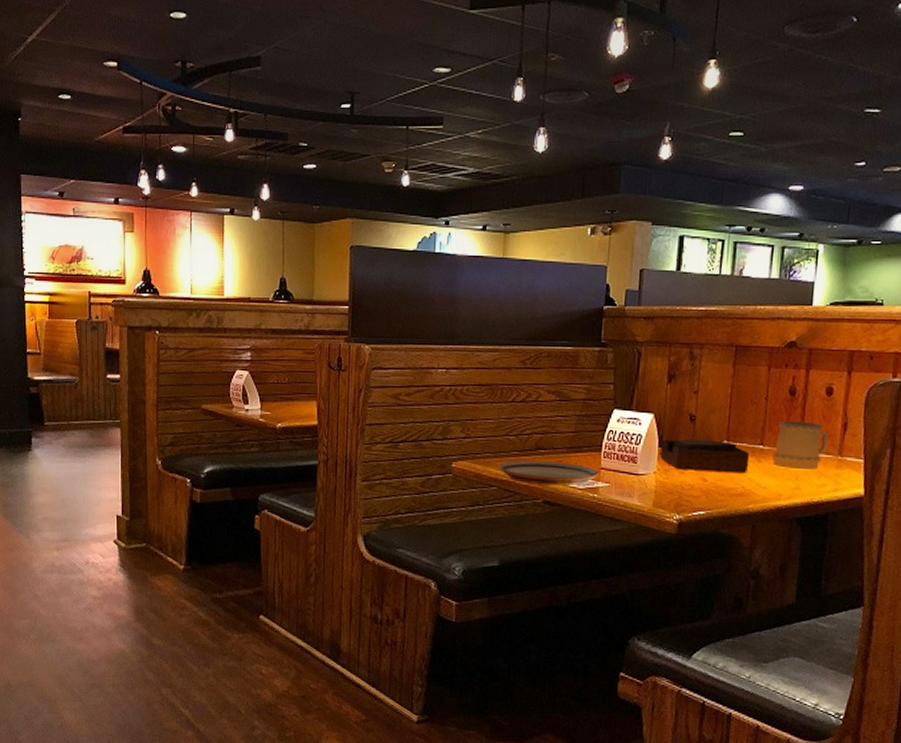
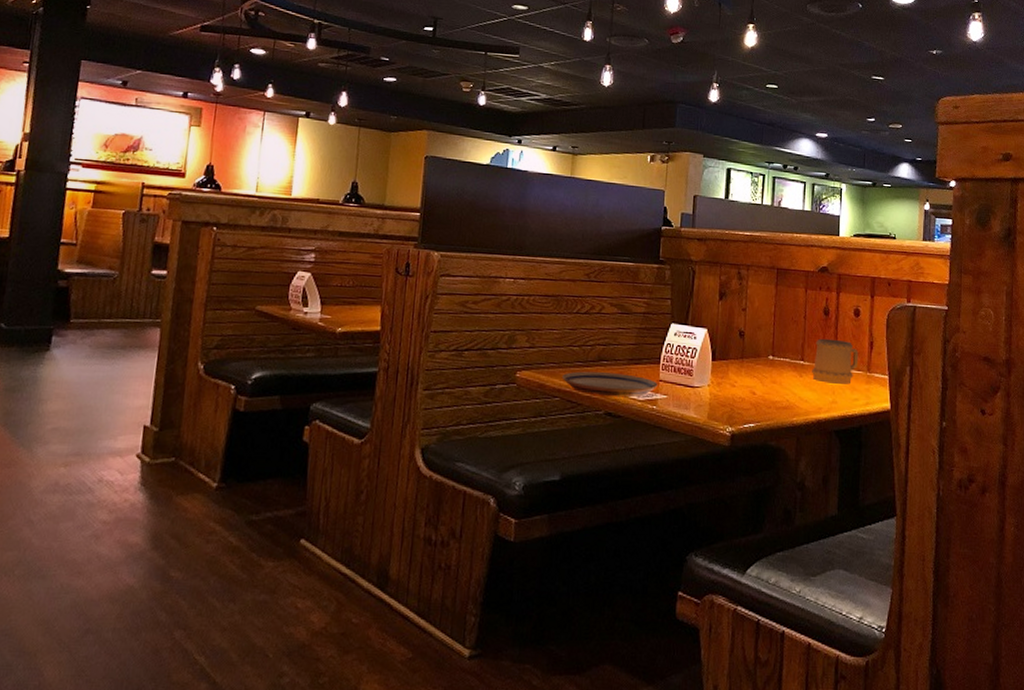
napkin holder: present [660,439,750,474] -> none [714,353,793,388]

